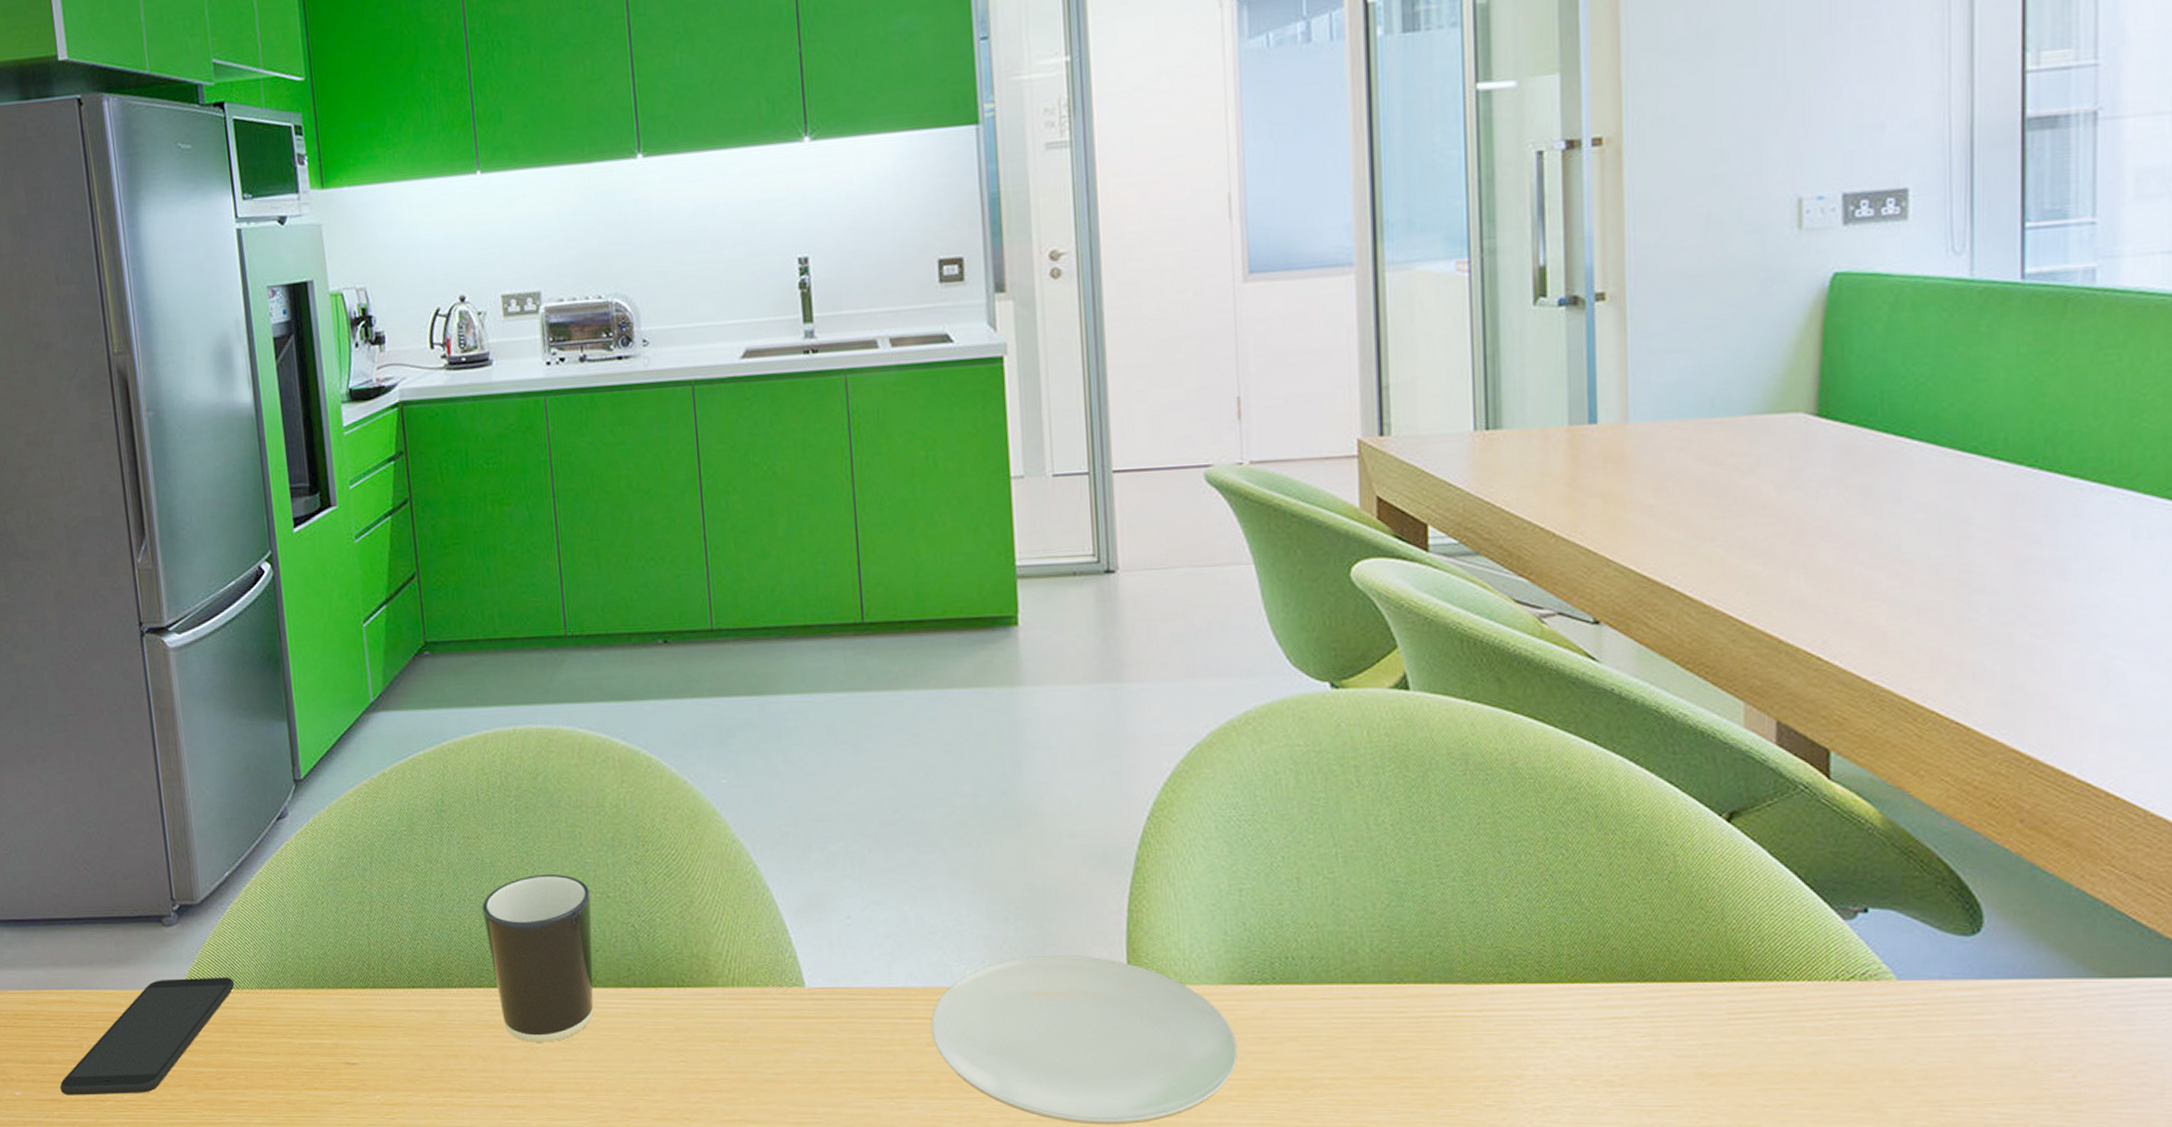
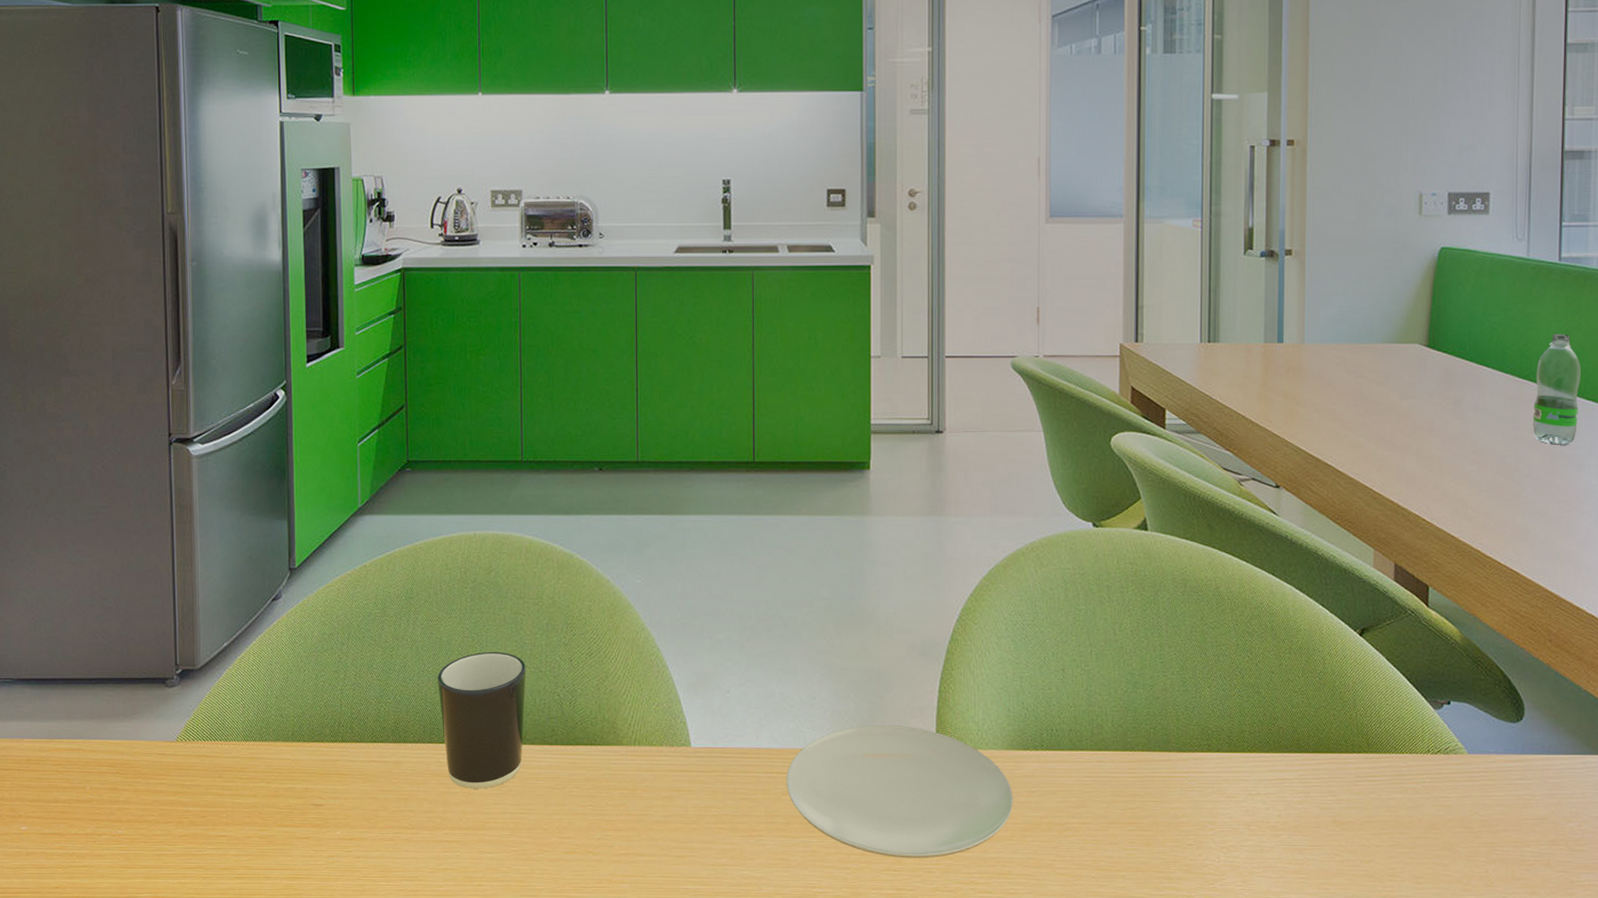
mobile phone: present [60,977,235,1095] -> none [62,730,224,830]
bottle: none [1986,384,2060,544] -> present [1533,333,1581,445]

